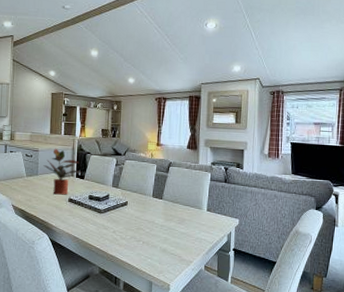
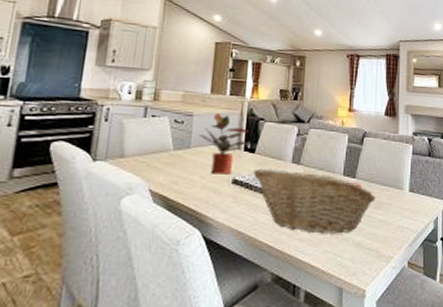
fruit basket: none [83,191,179,242] -> present [252,168,376,234]

